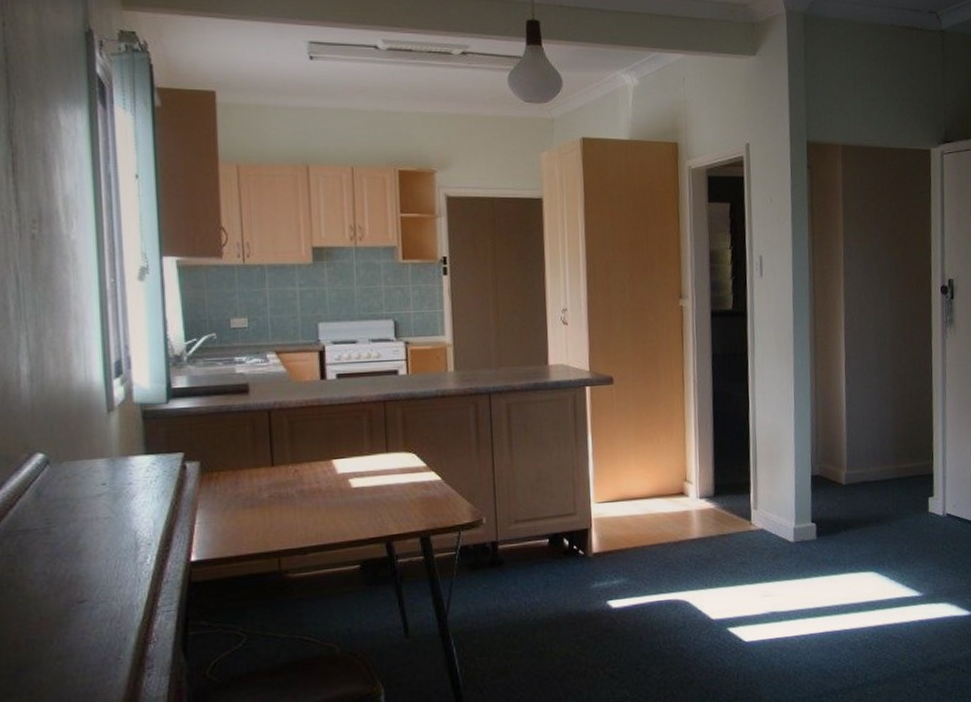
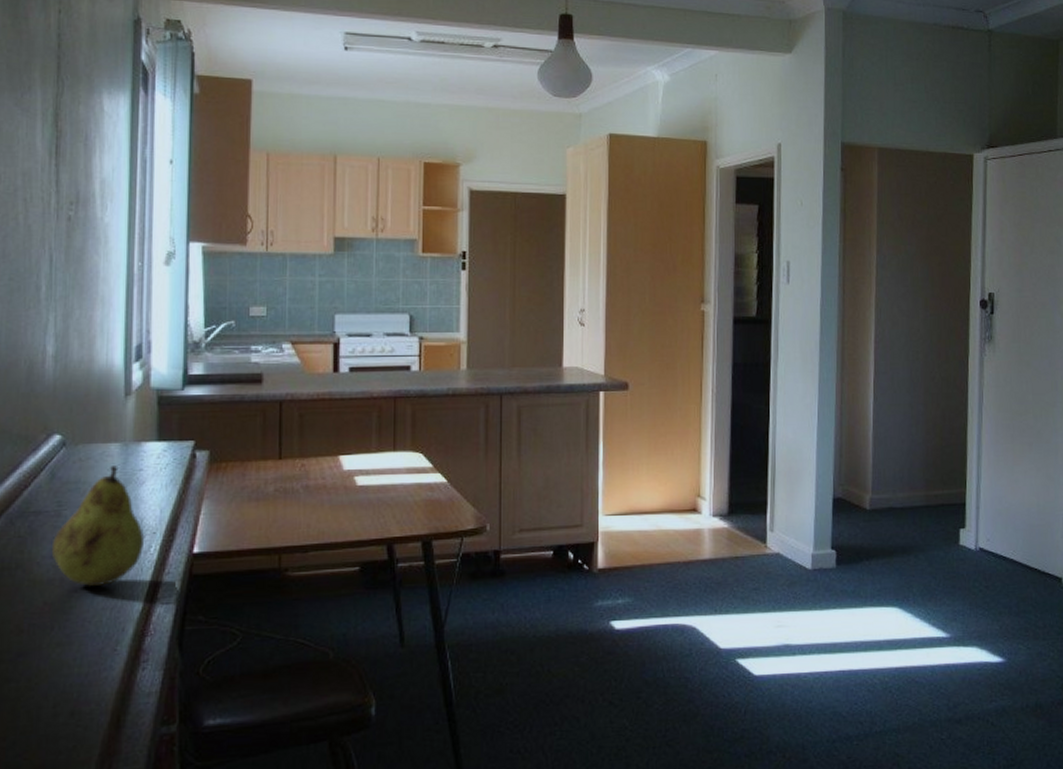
fruit: none [43,481,139,599] -> present [51,466,144,586]

